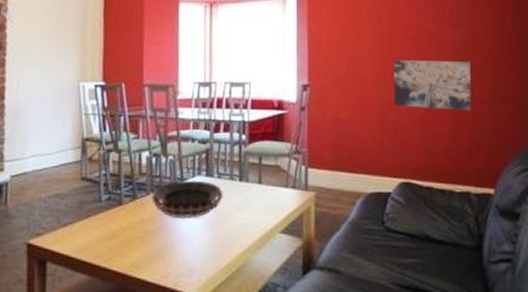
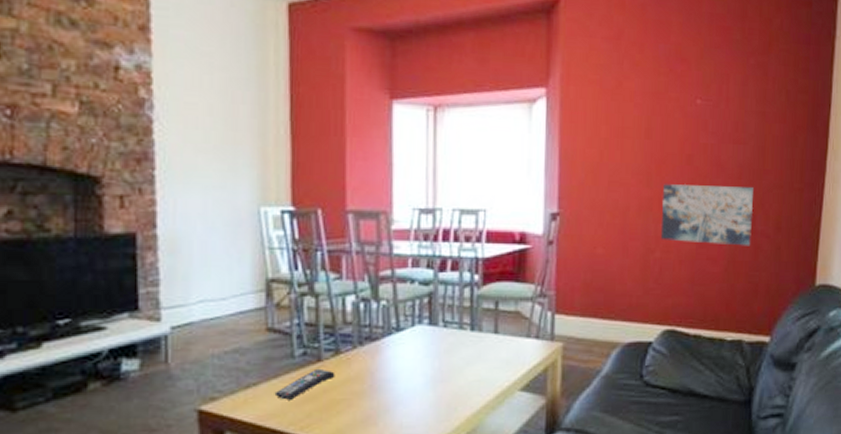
remote control: none [85,211,133,237] -> present [274,368,335,400]
decorative bowl: present [152,180,223,218] -> none [360,330,450,376]

